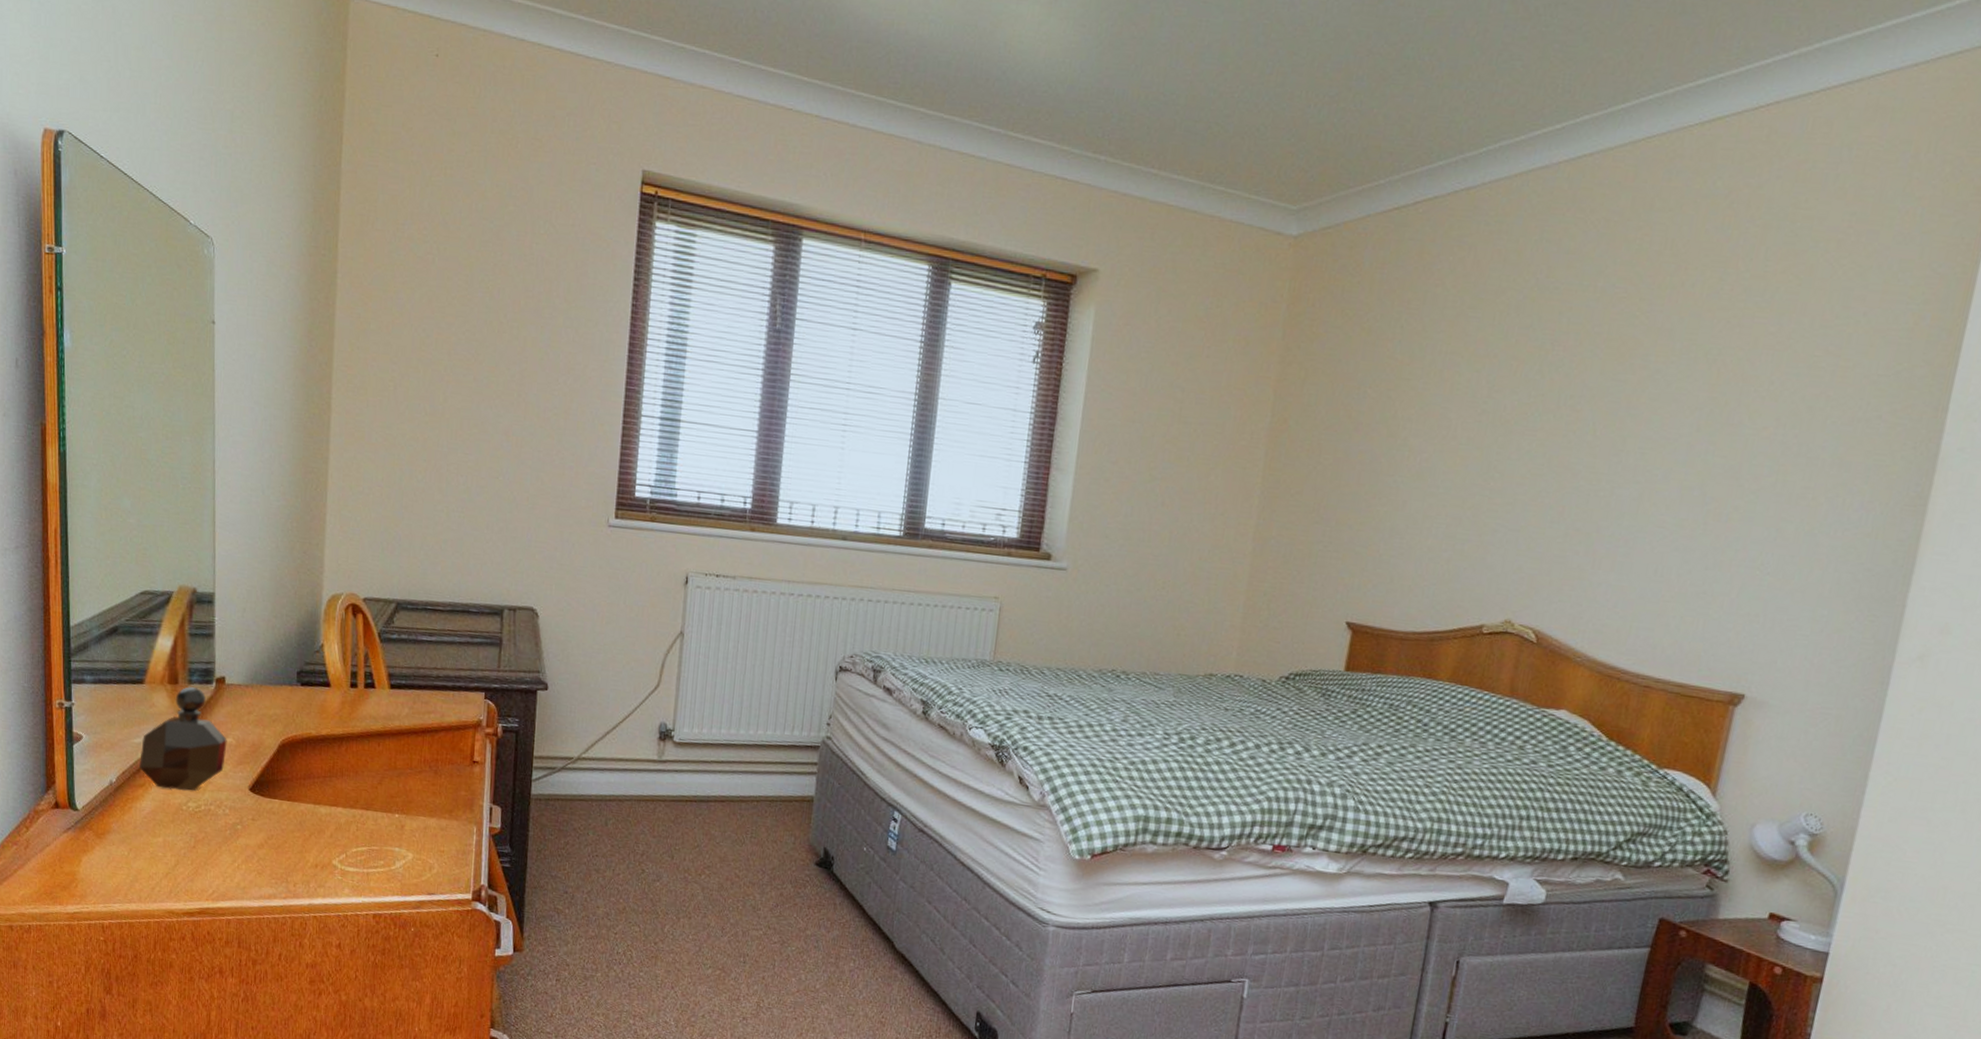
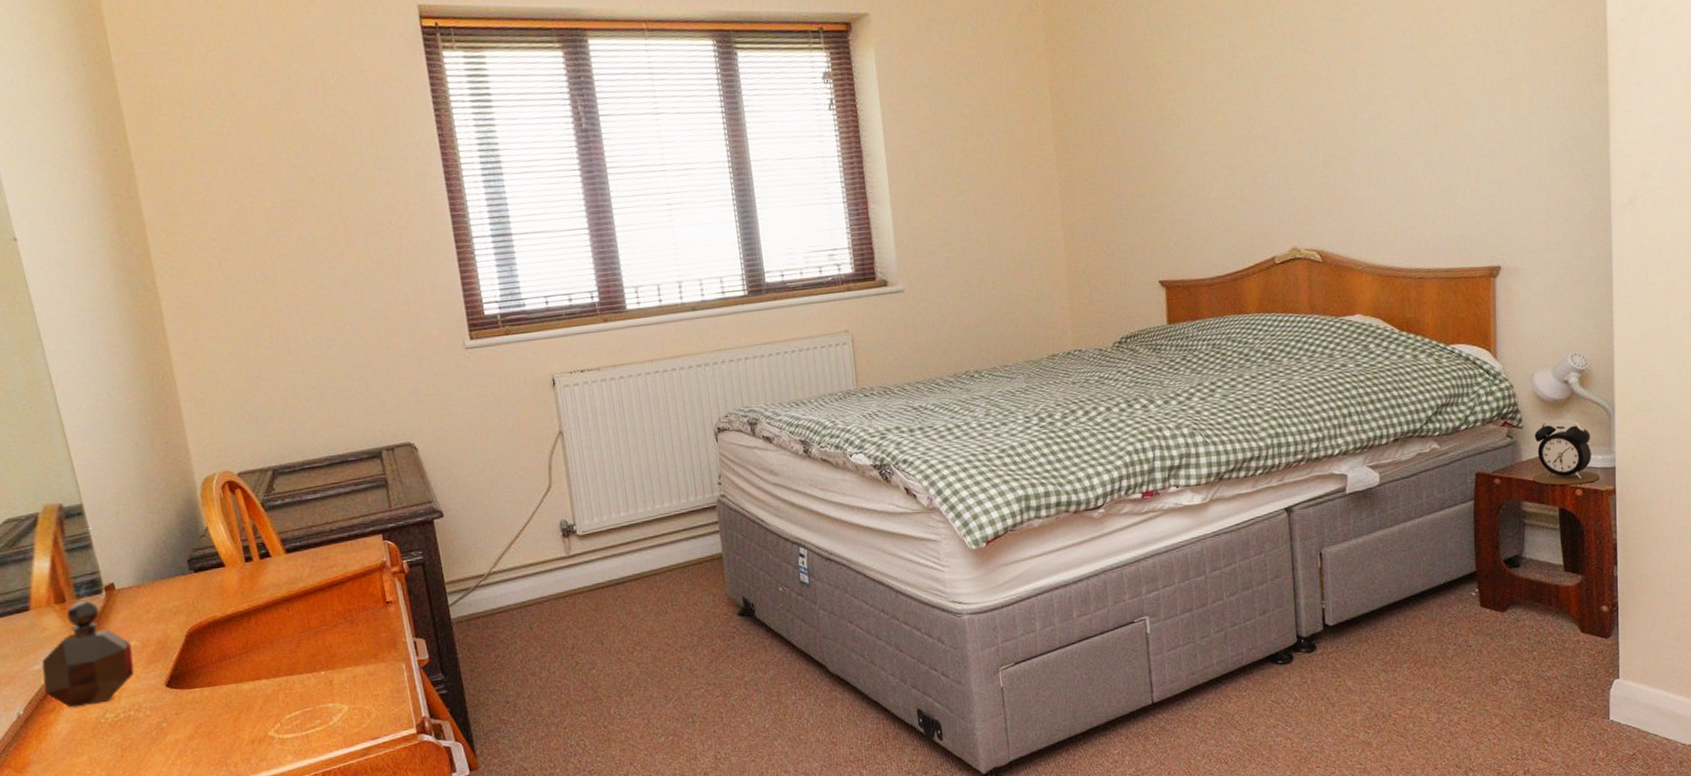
alarm clock: none [1726,881,1808,963] -> present [1533,419,1599,486]

